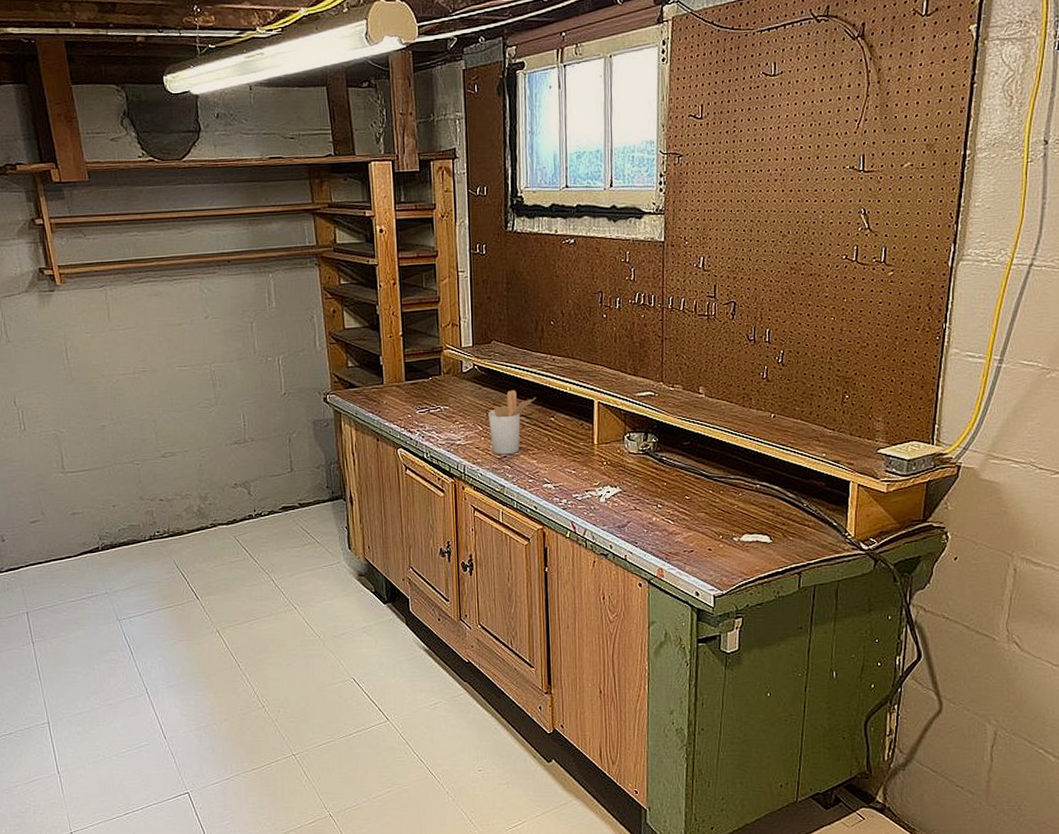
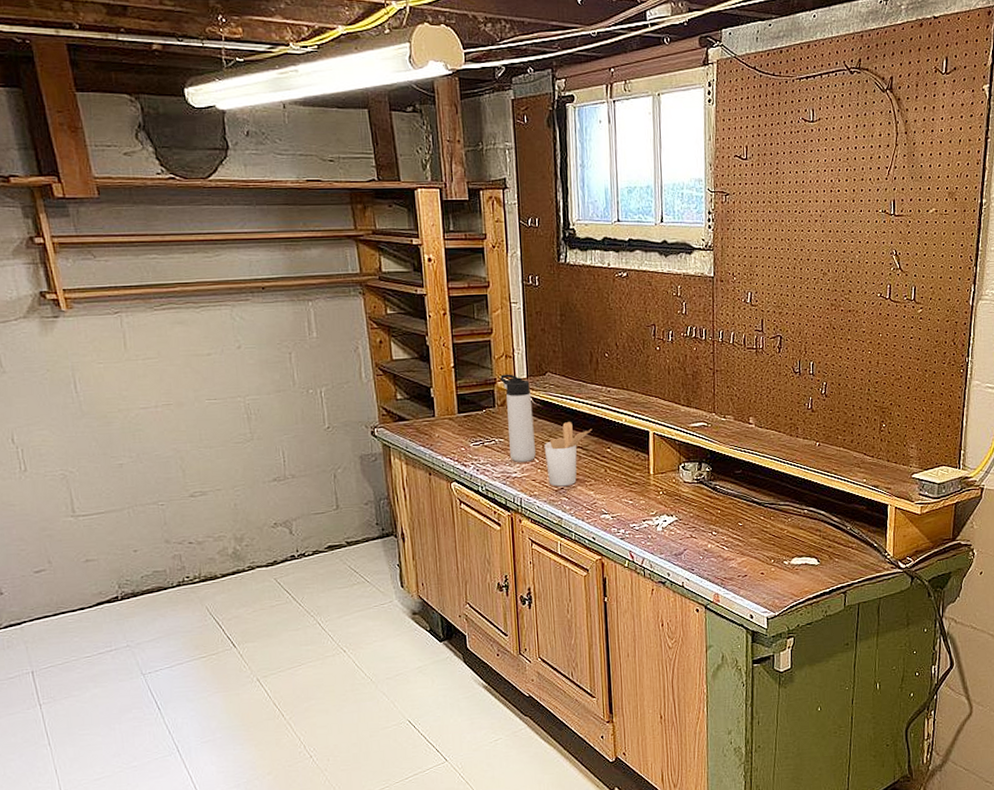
thermos bottle: none [447,342,480,431] -> present [500,374,536,463]

